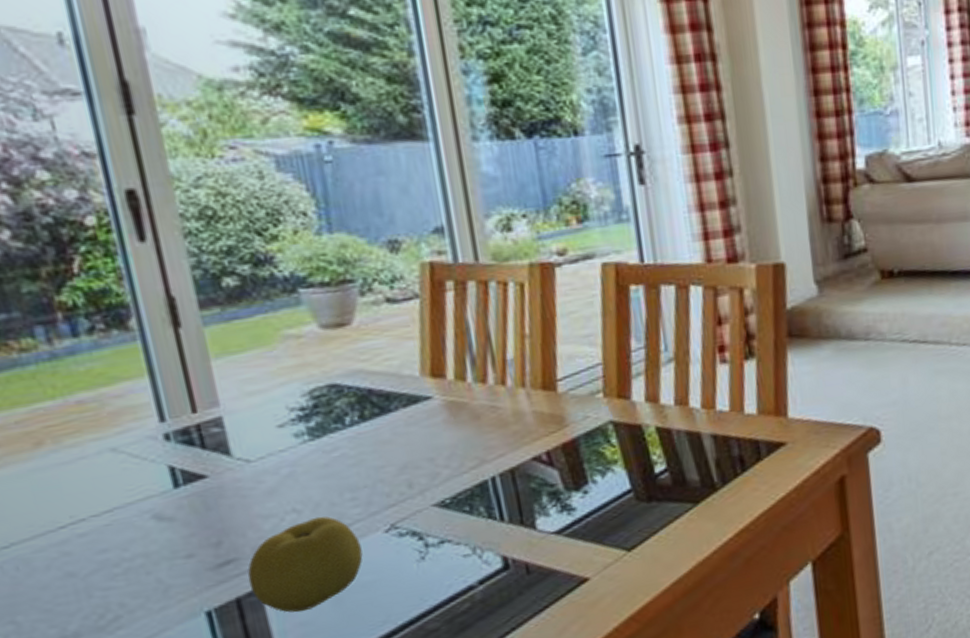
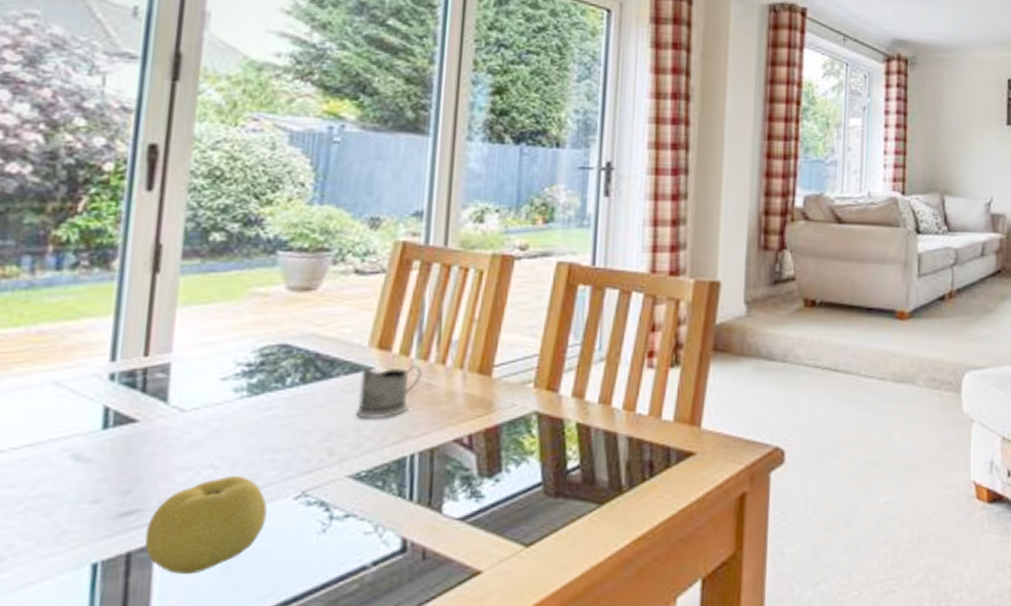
tea glass holder: none [420,389,485,448] -> present [355,365,424,418]

